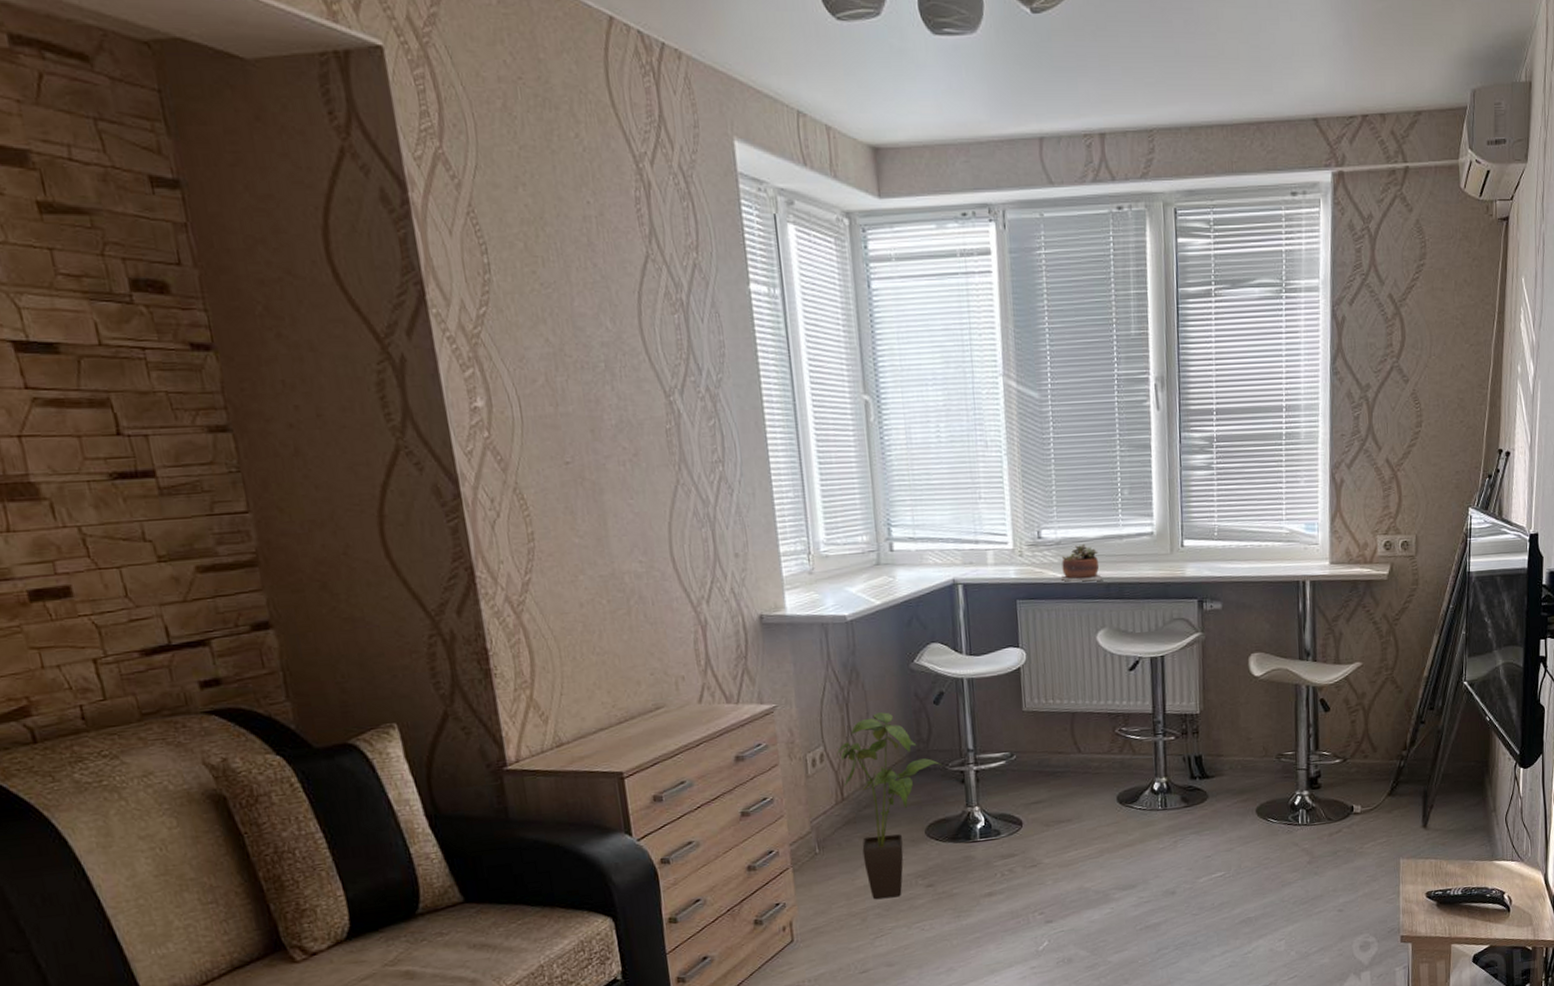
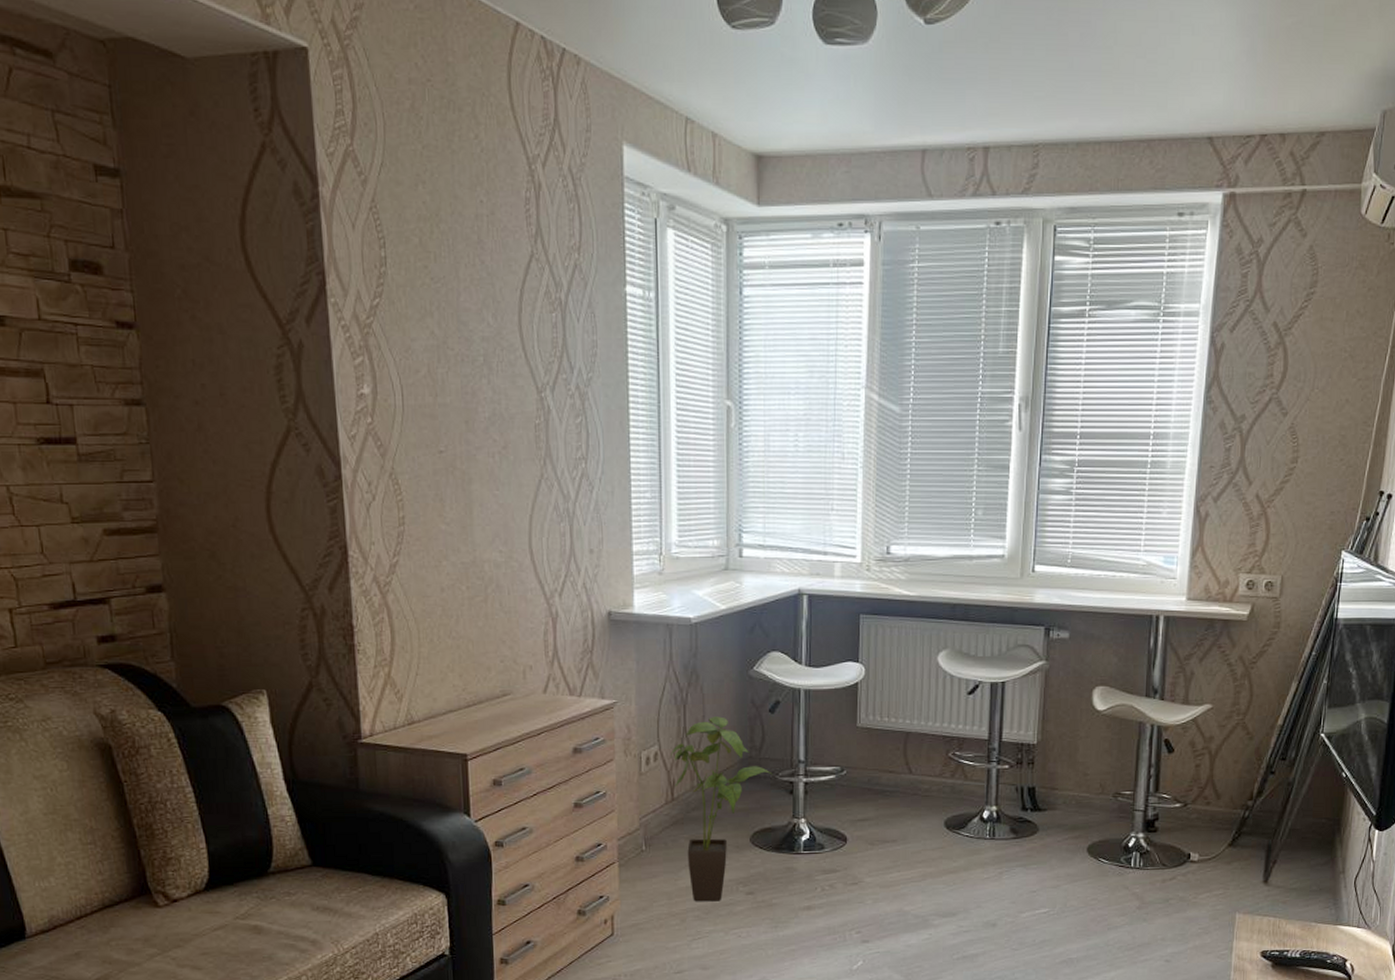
succulent plant: present [1061,543,1102,583] -> none [907,562,948,601]

